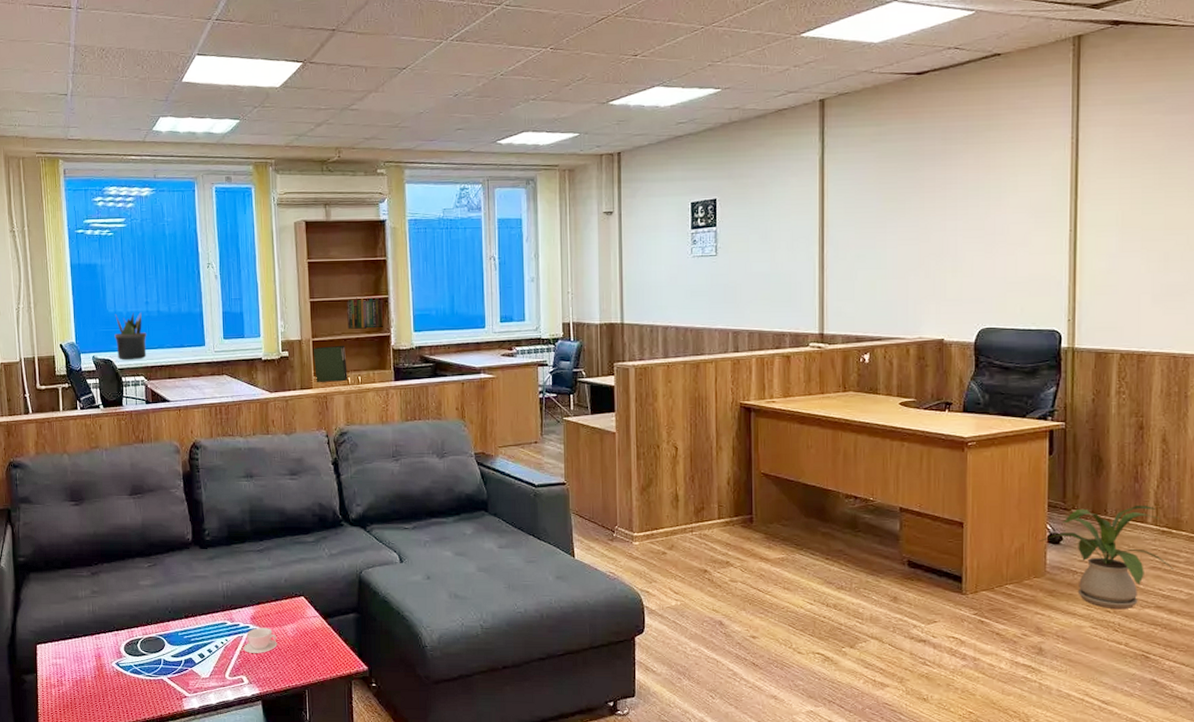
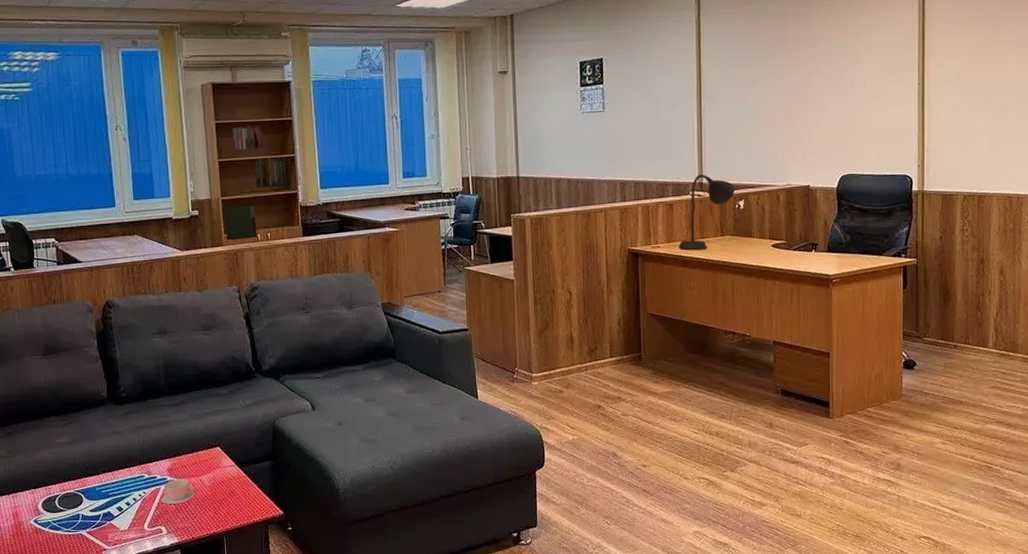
planter: present [114,312,147,360] -> none [23,175,57,223]
books: none [325,264,359,290] -> present [232,125,267,150]
desk lamp: none [796,324,859,406] -> present [679,174,734,250]
house plant: present [1039,506,1174,610] -> none [896,332,1011,426]

